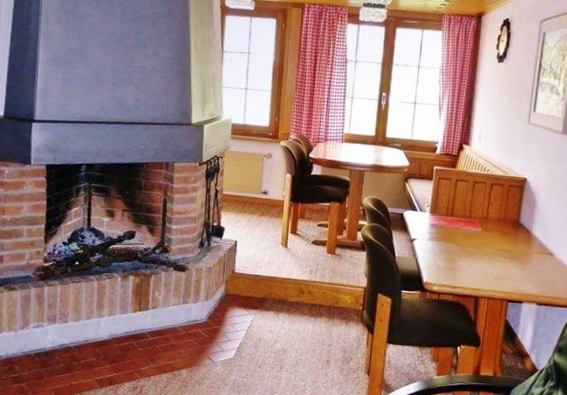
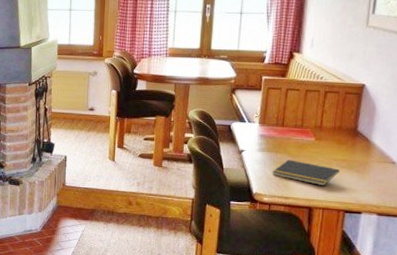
notepad: none [441,249,503,276] -> present [272,159,340,186]

